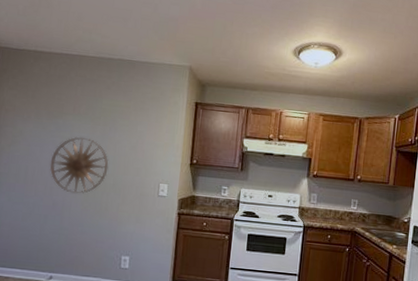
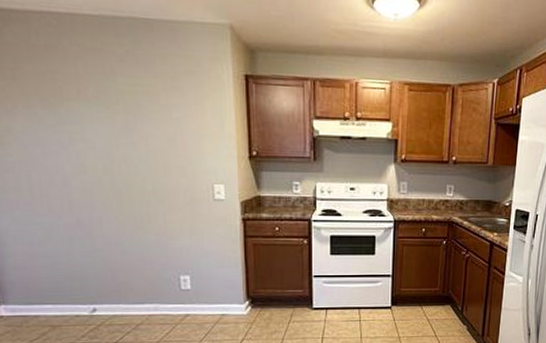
wall art: present [49,136,109,194] -> none [60,130,143,206]

